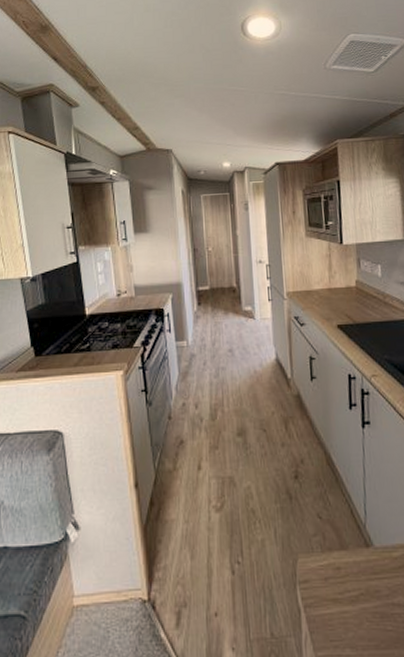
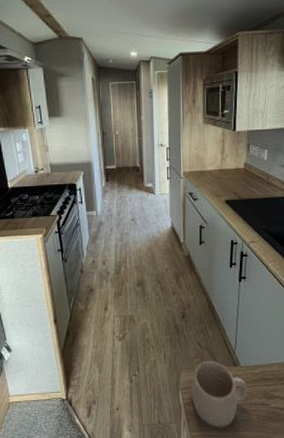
mug: none [311,539,388,645] -> present [191,360,248,429]

